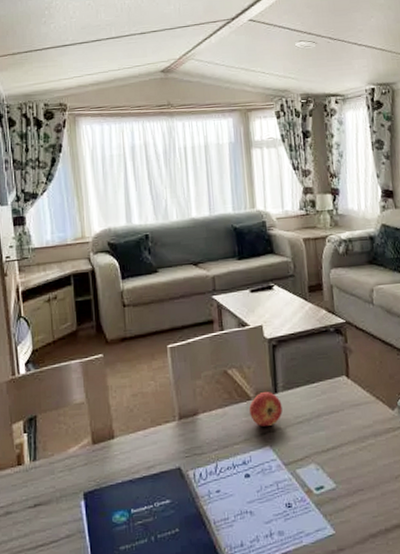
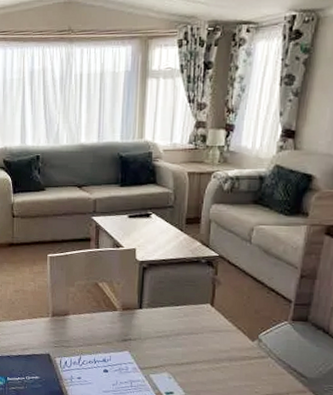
apple: present [248,391,283,427] -> none [113,305,145,335]

